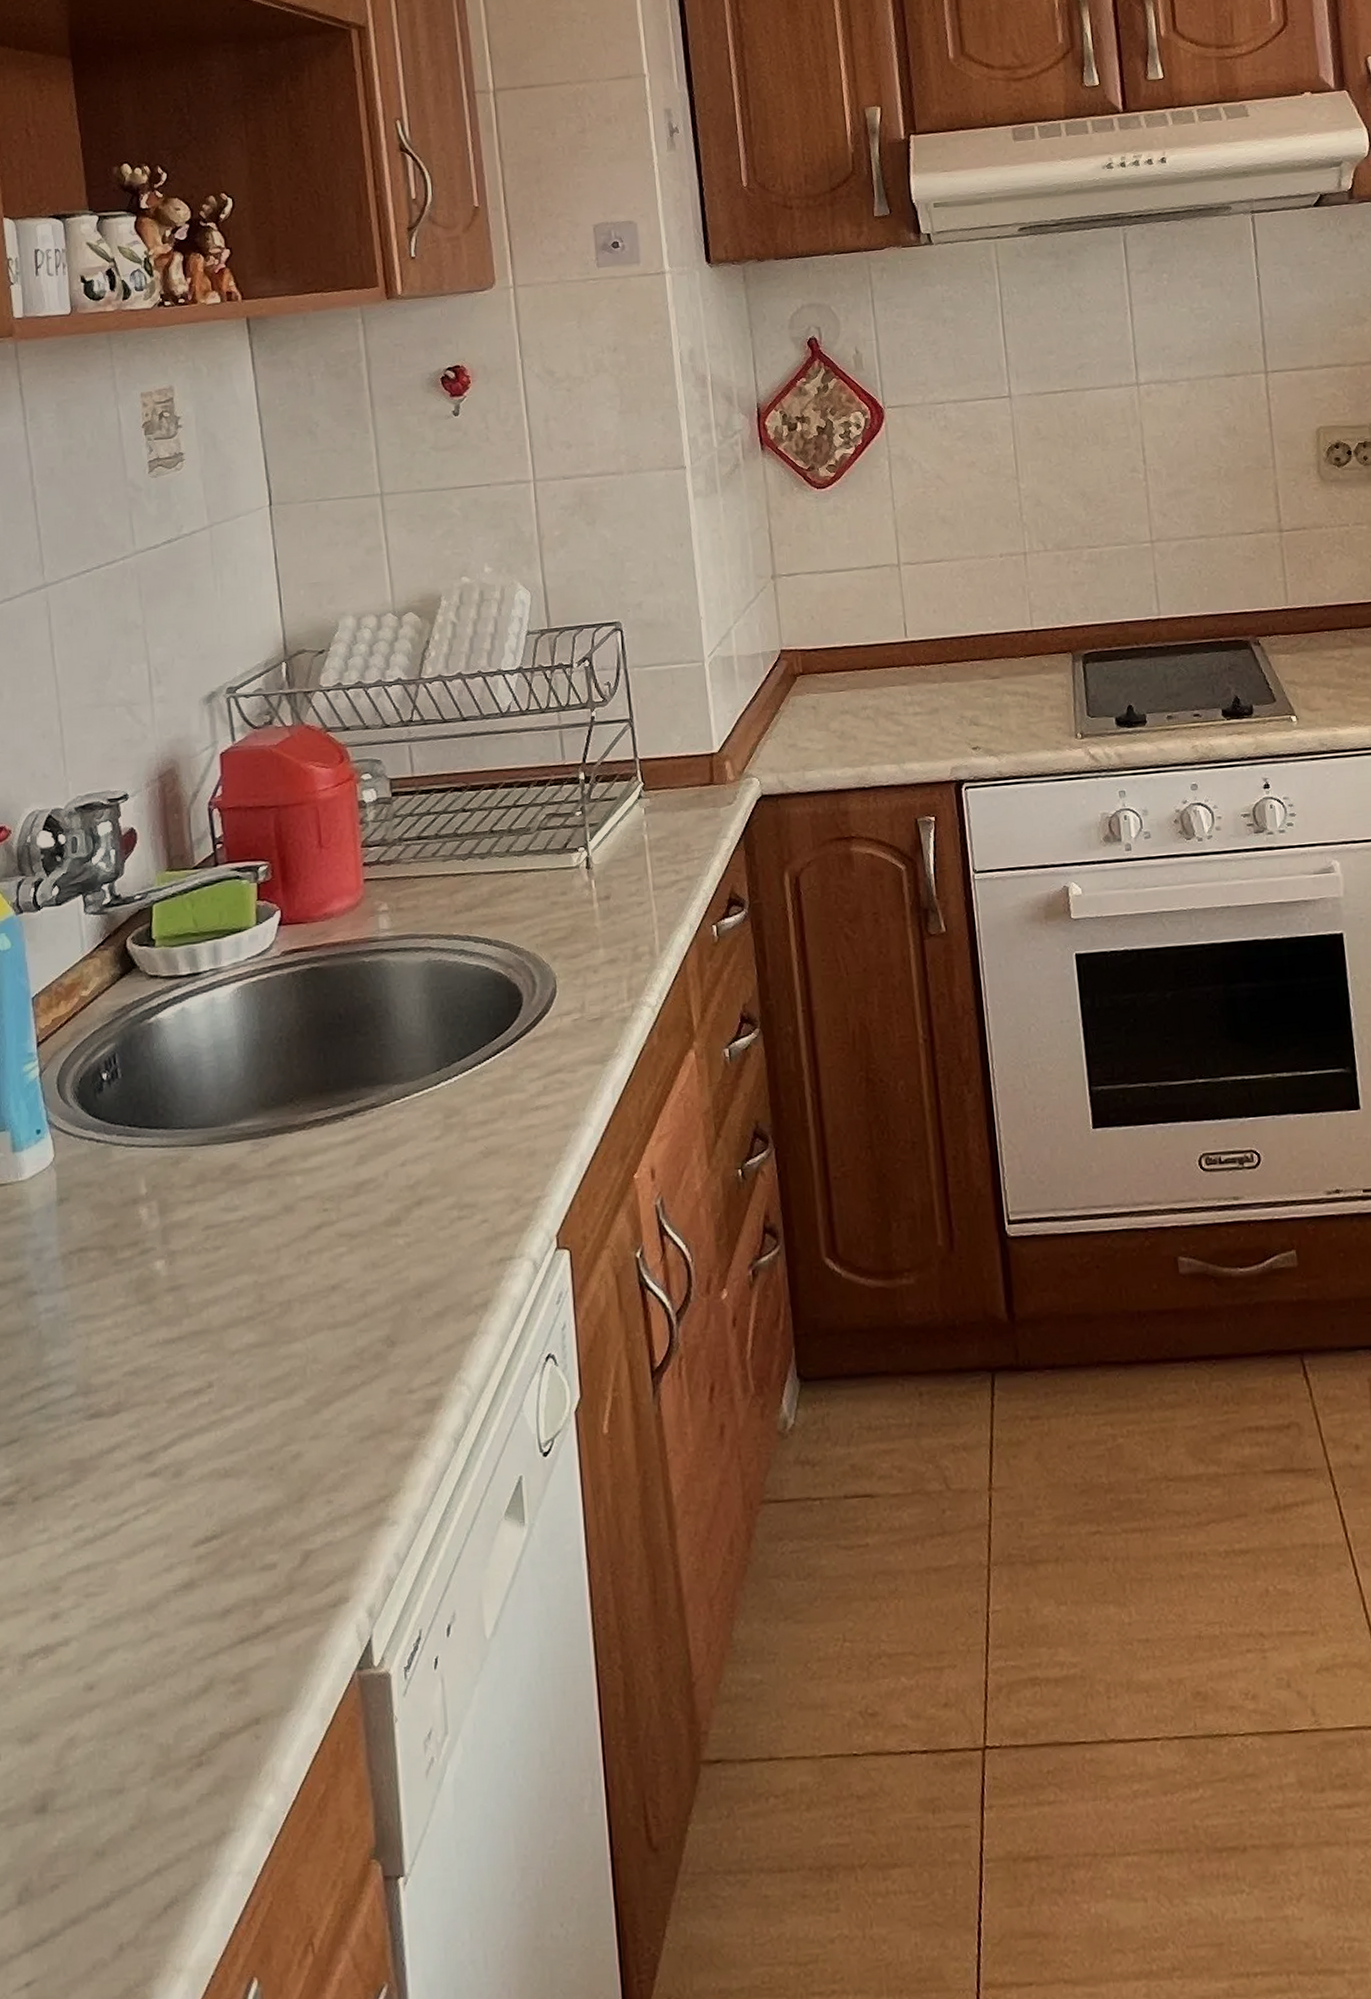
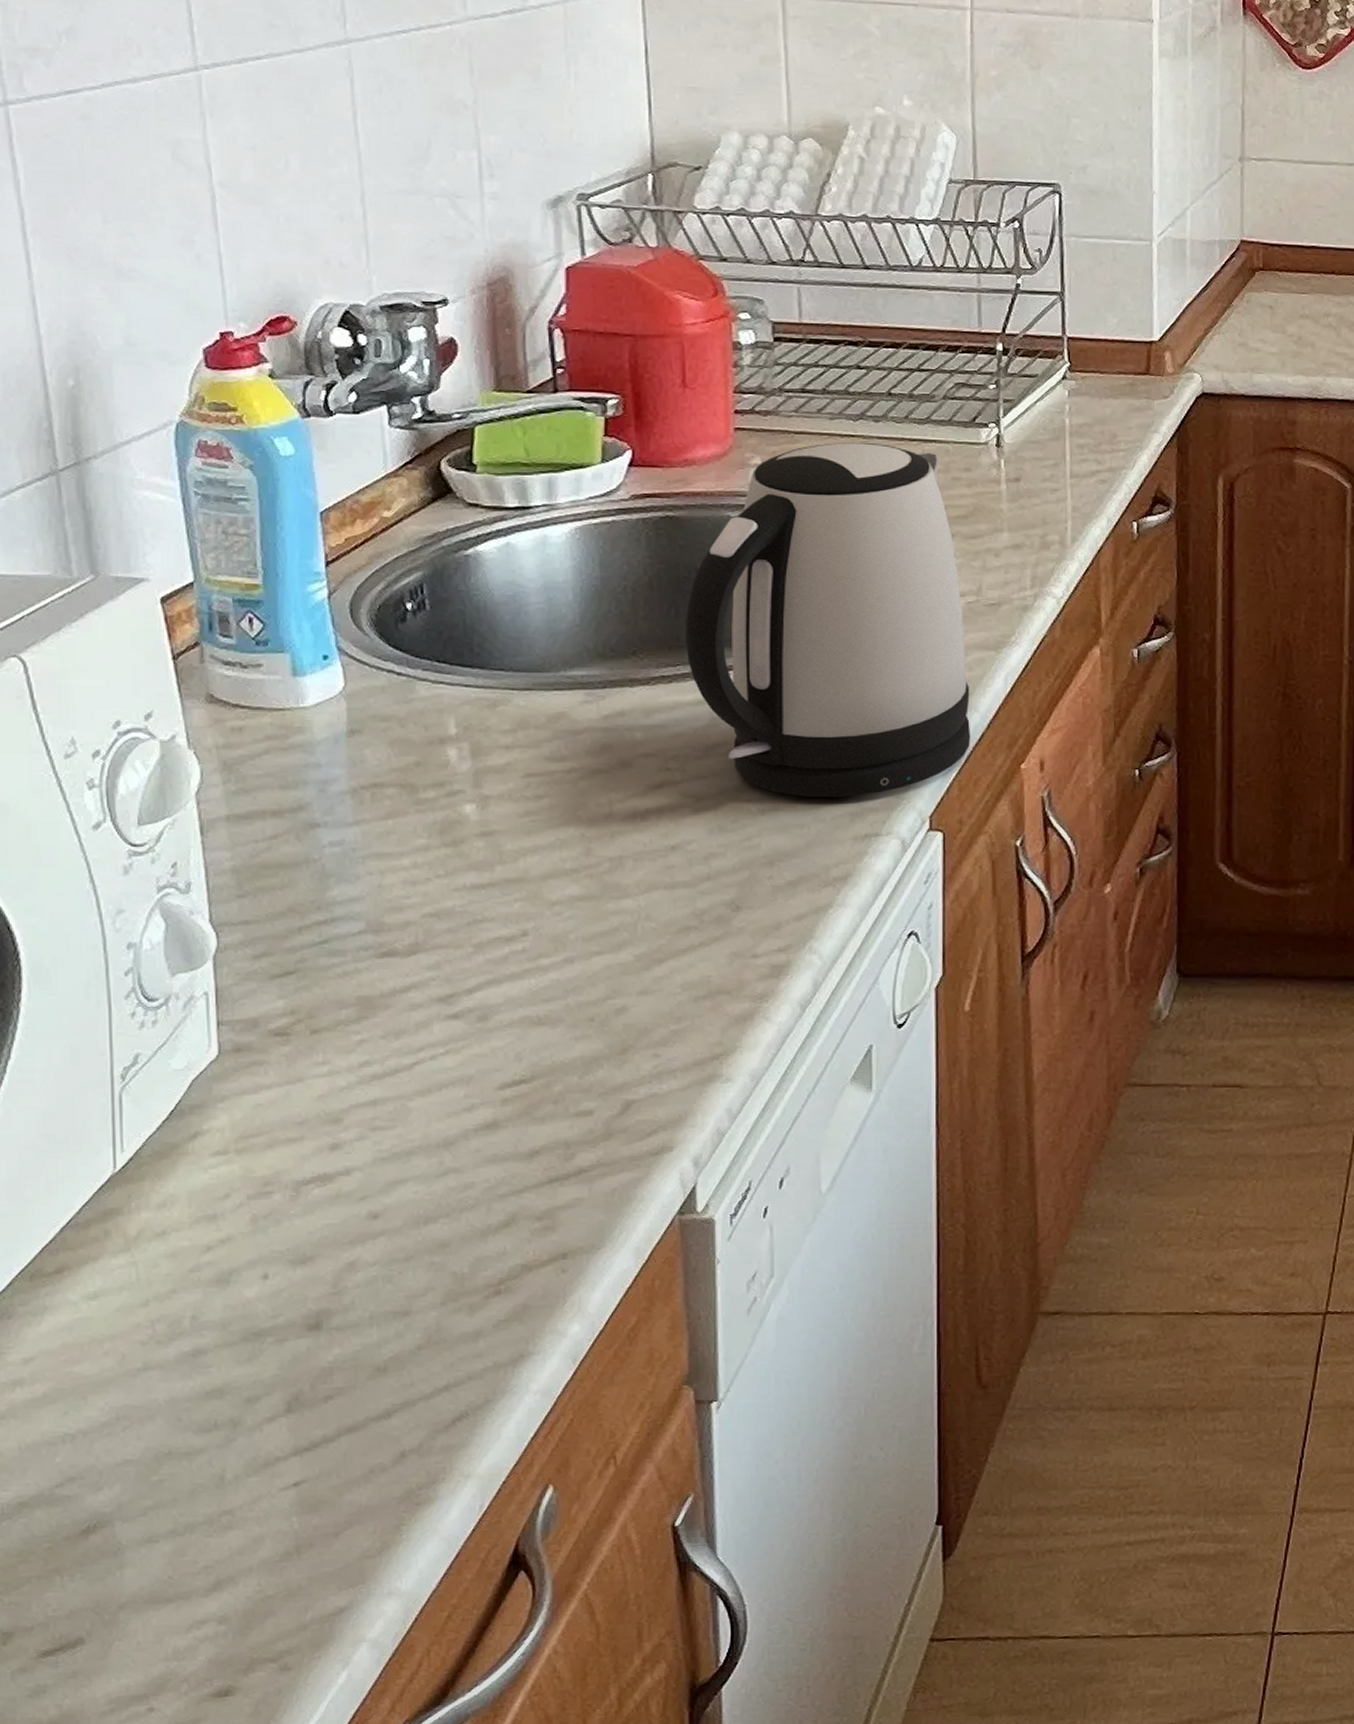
kettle: none [332,878,587,1226] -> present [686,442,971,798]

